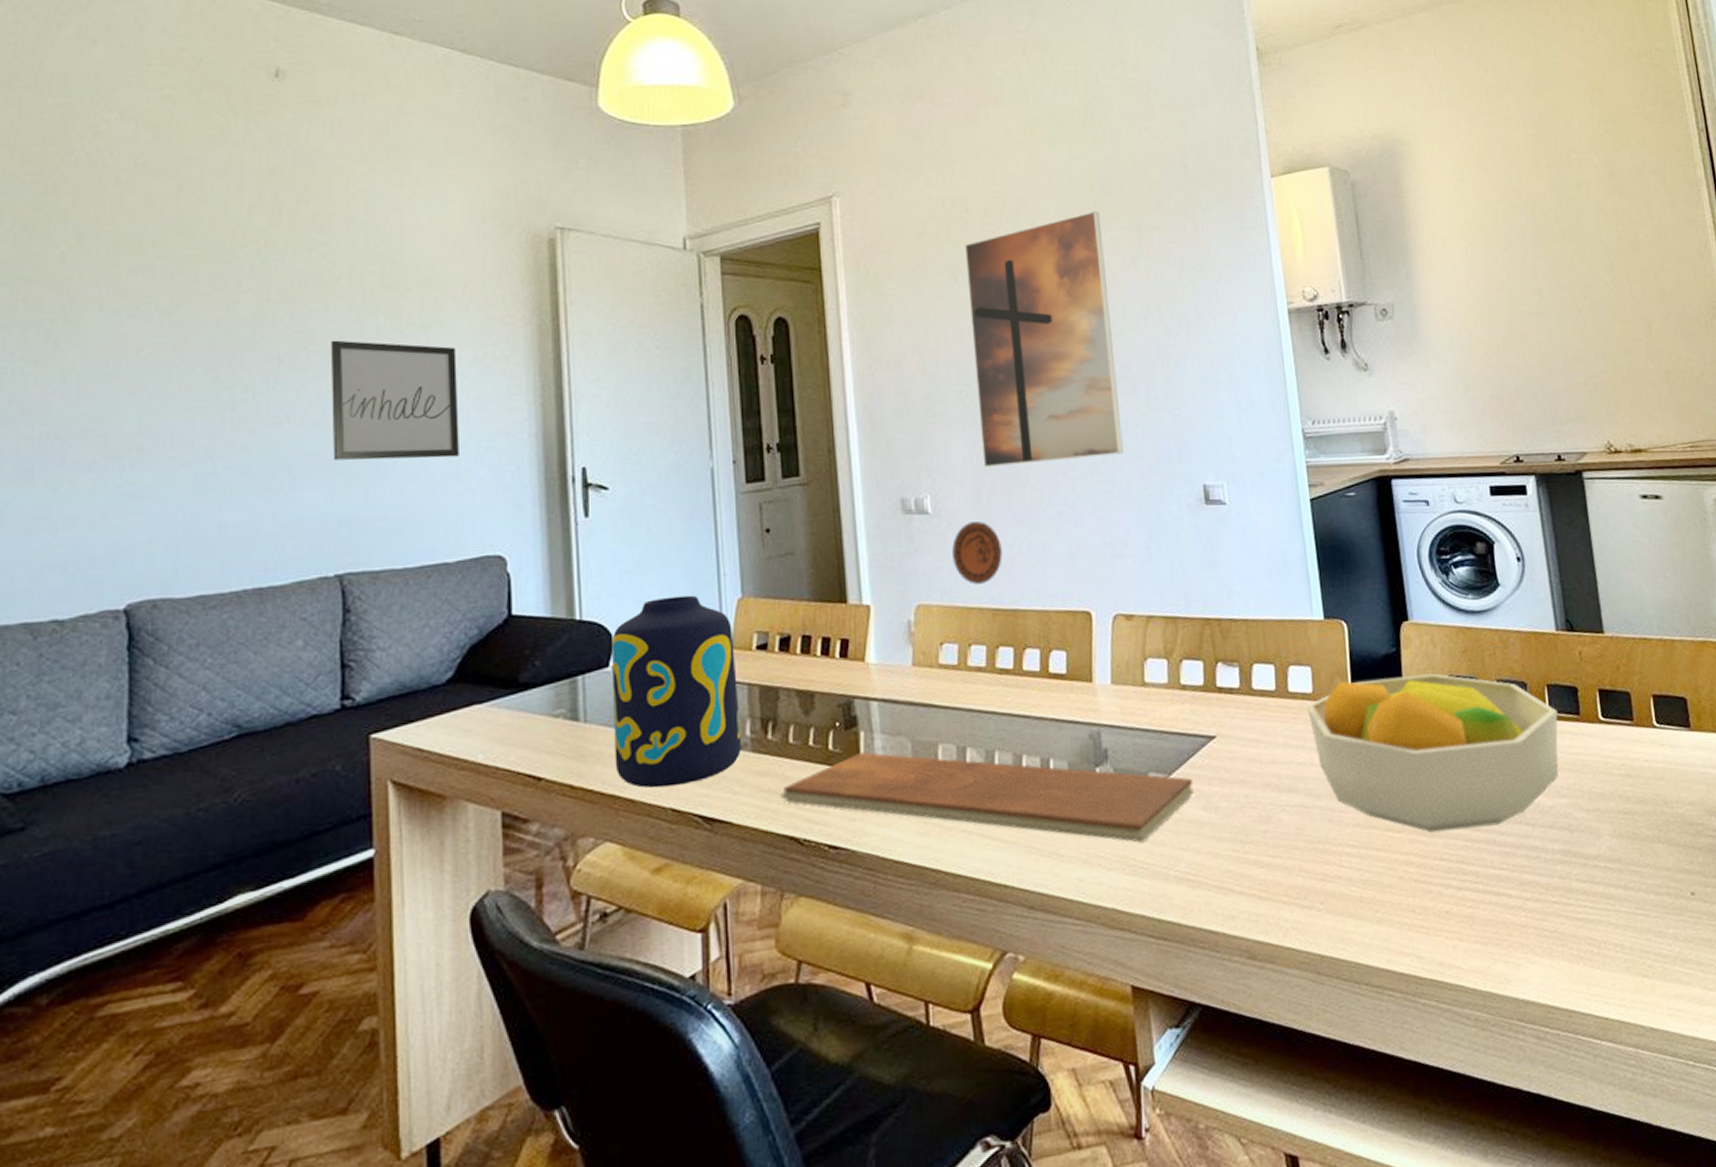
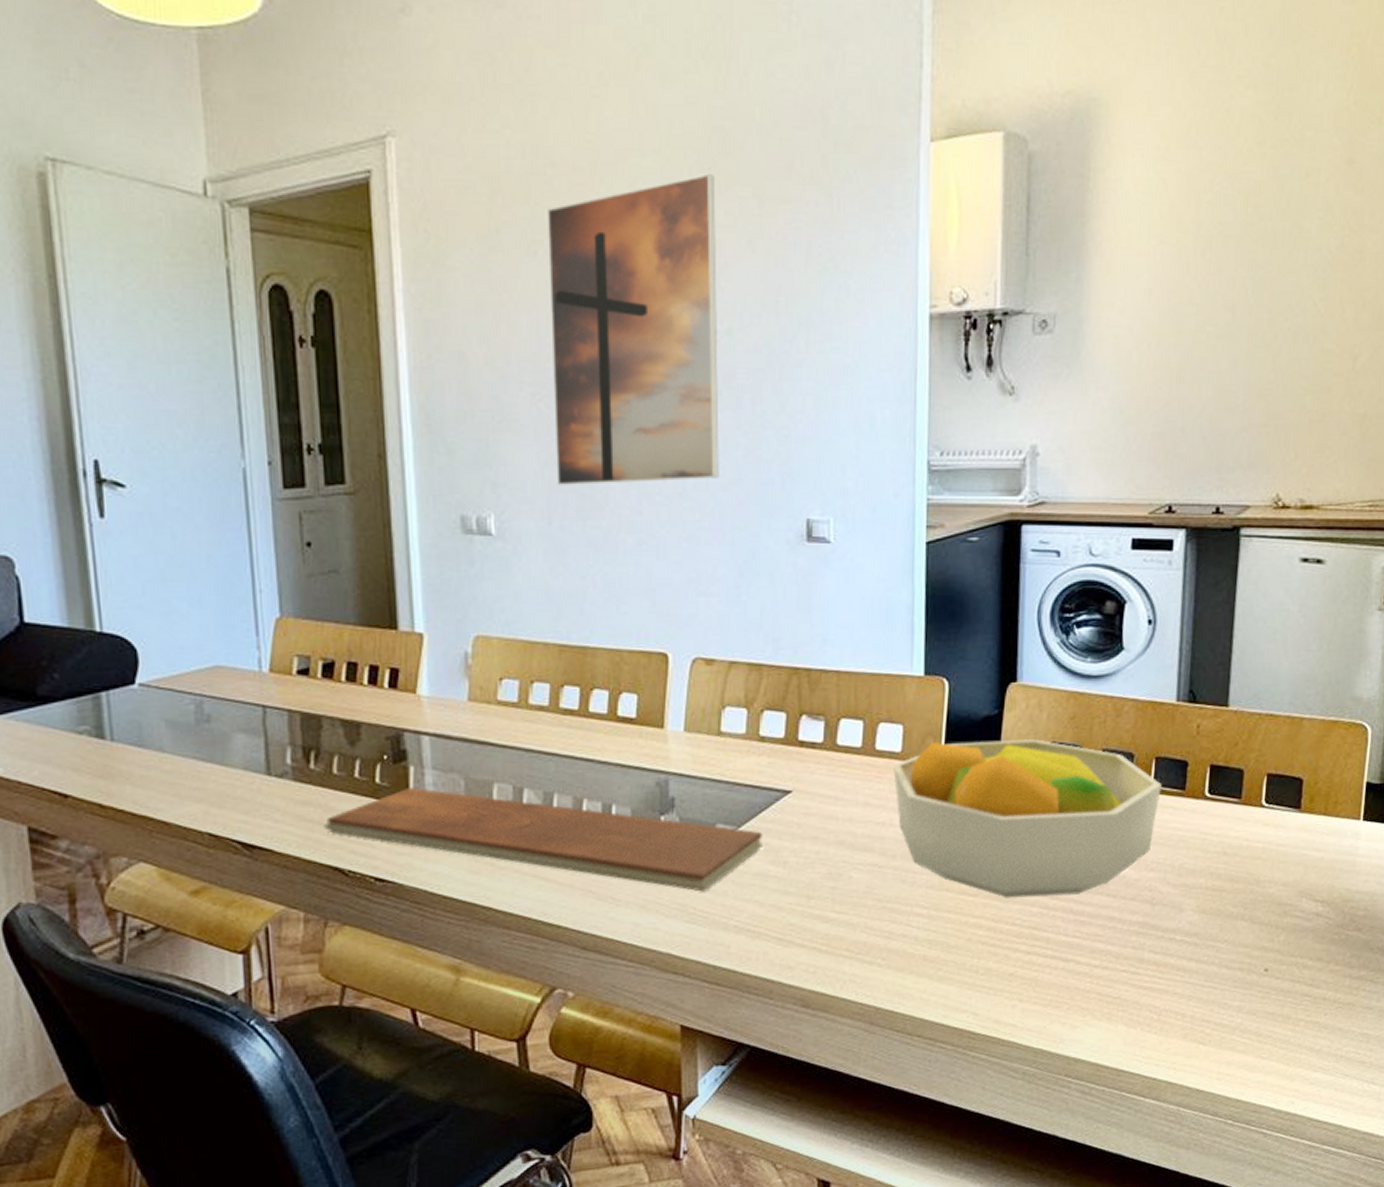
vase: present [612,595,741,789] -> none [137,611,282,812]
decorative plate: present [952,521,1002,585] -> none [517,547,573,617]

